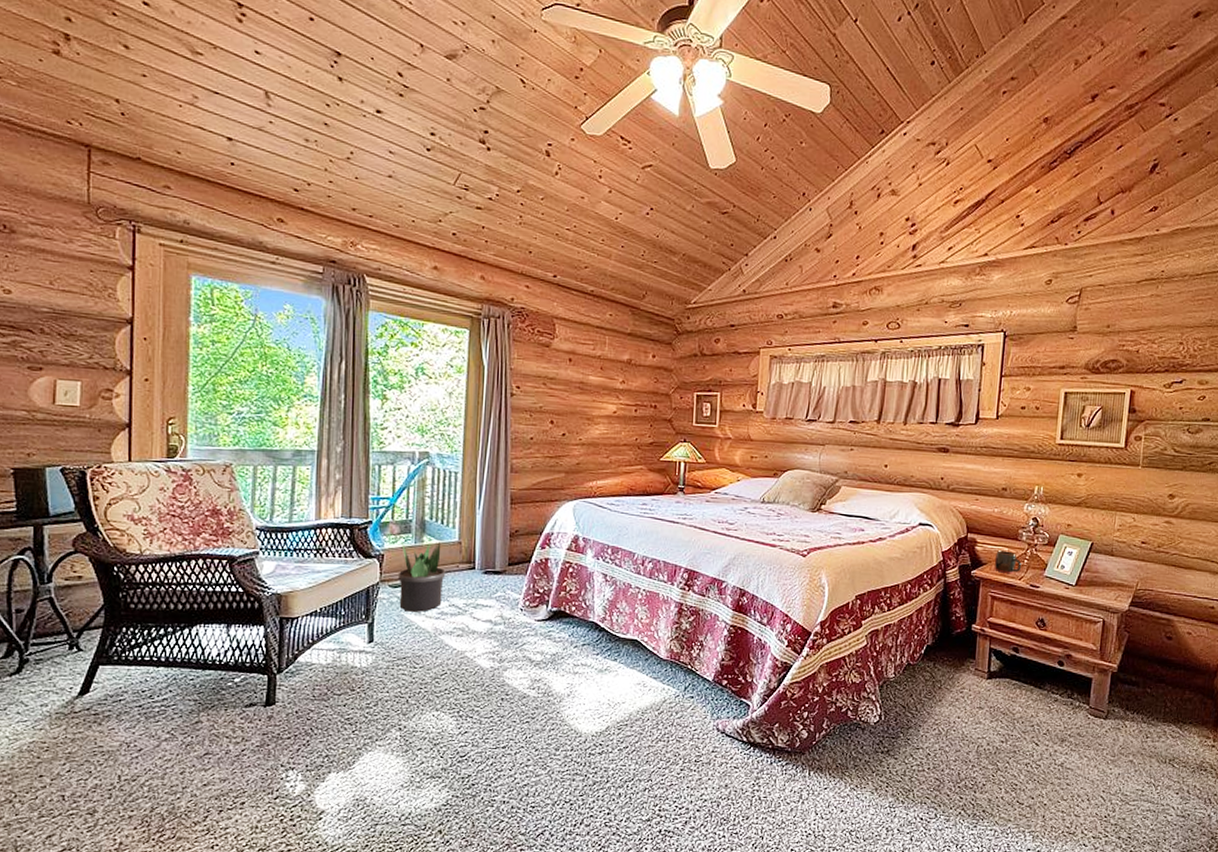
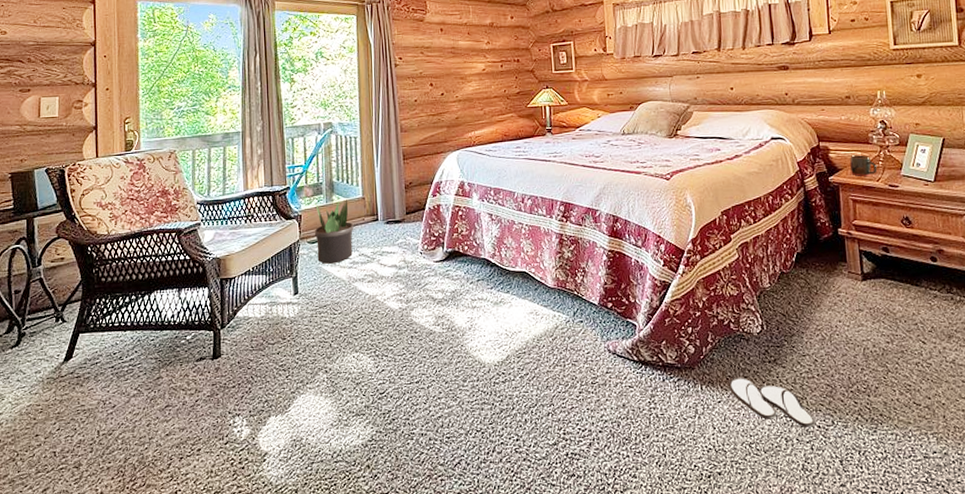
slippers: none [838,766,919,819] -> present [729,378,816,427]

